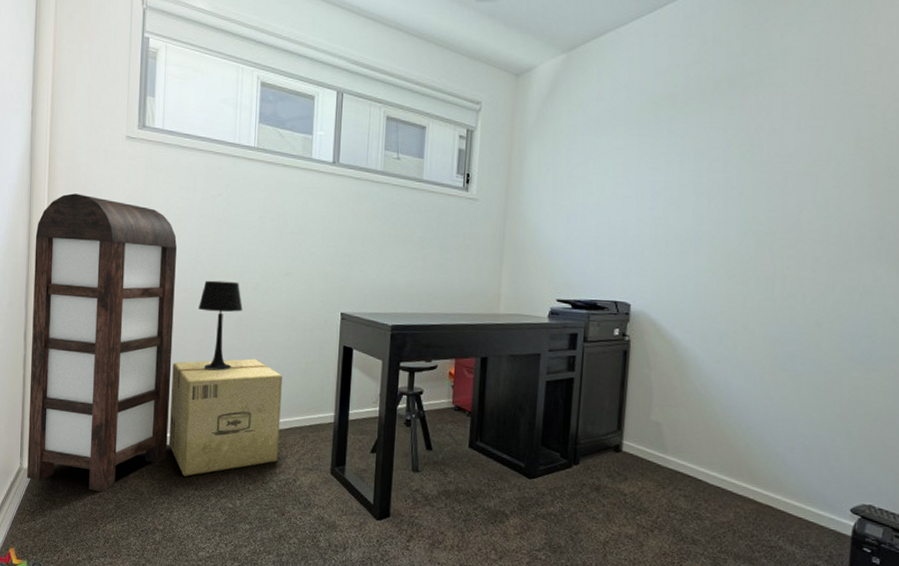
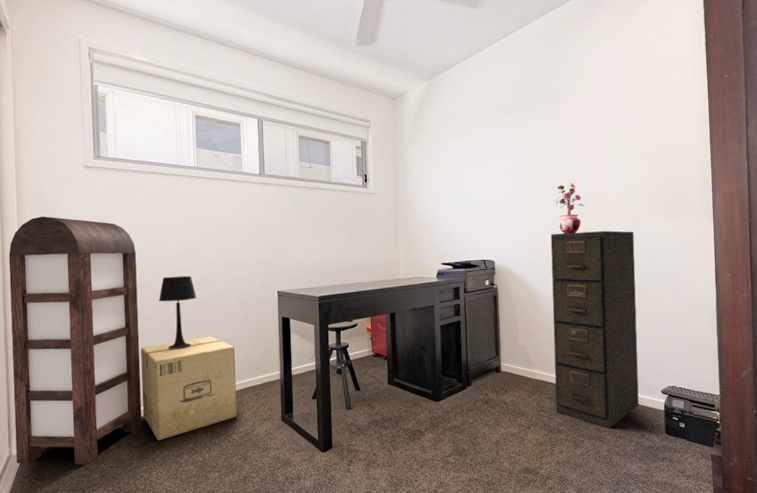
filing cabinet: none [692,275,840,549] -> present [550,230,639,429]
potted plant: none [727,207,771,278] -> present [555,183,585,234]

